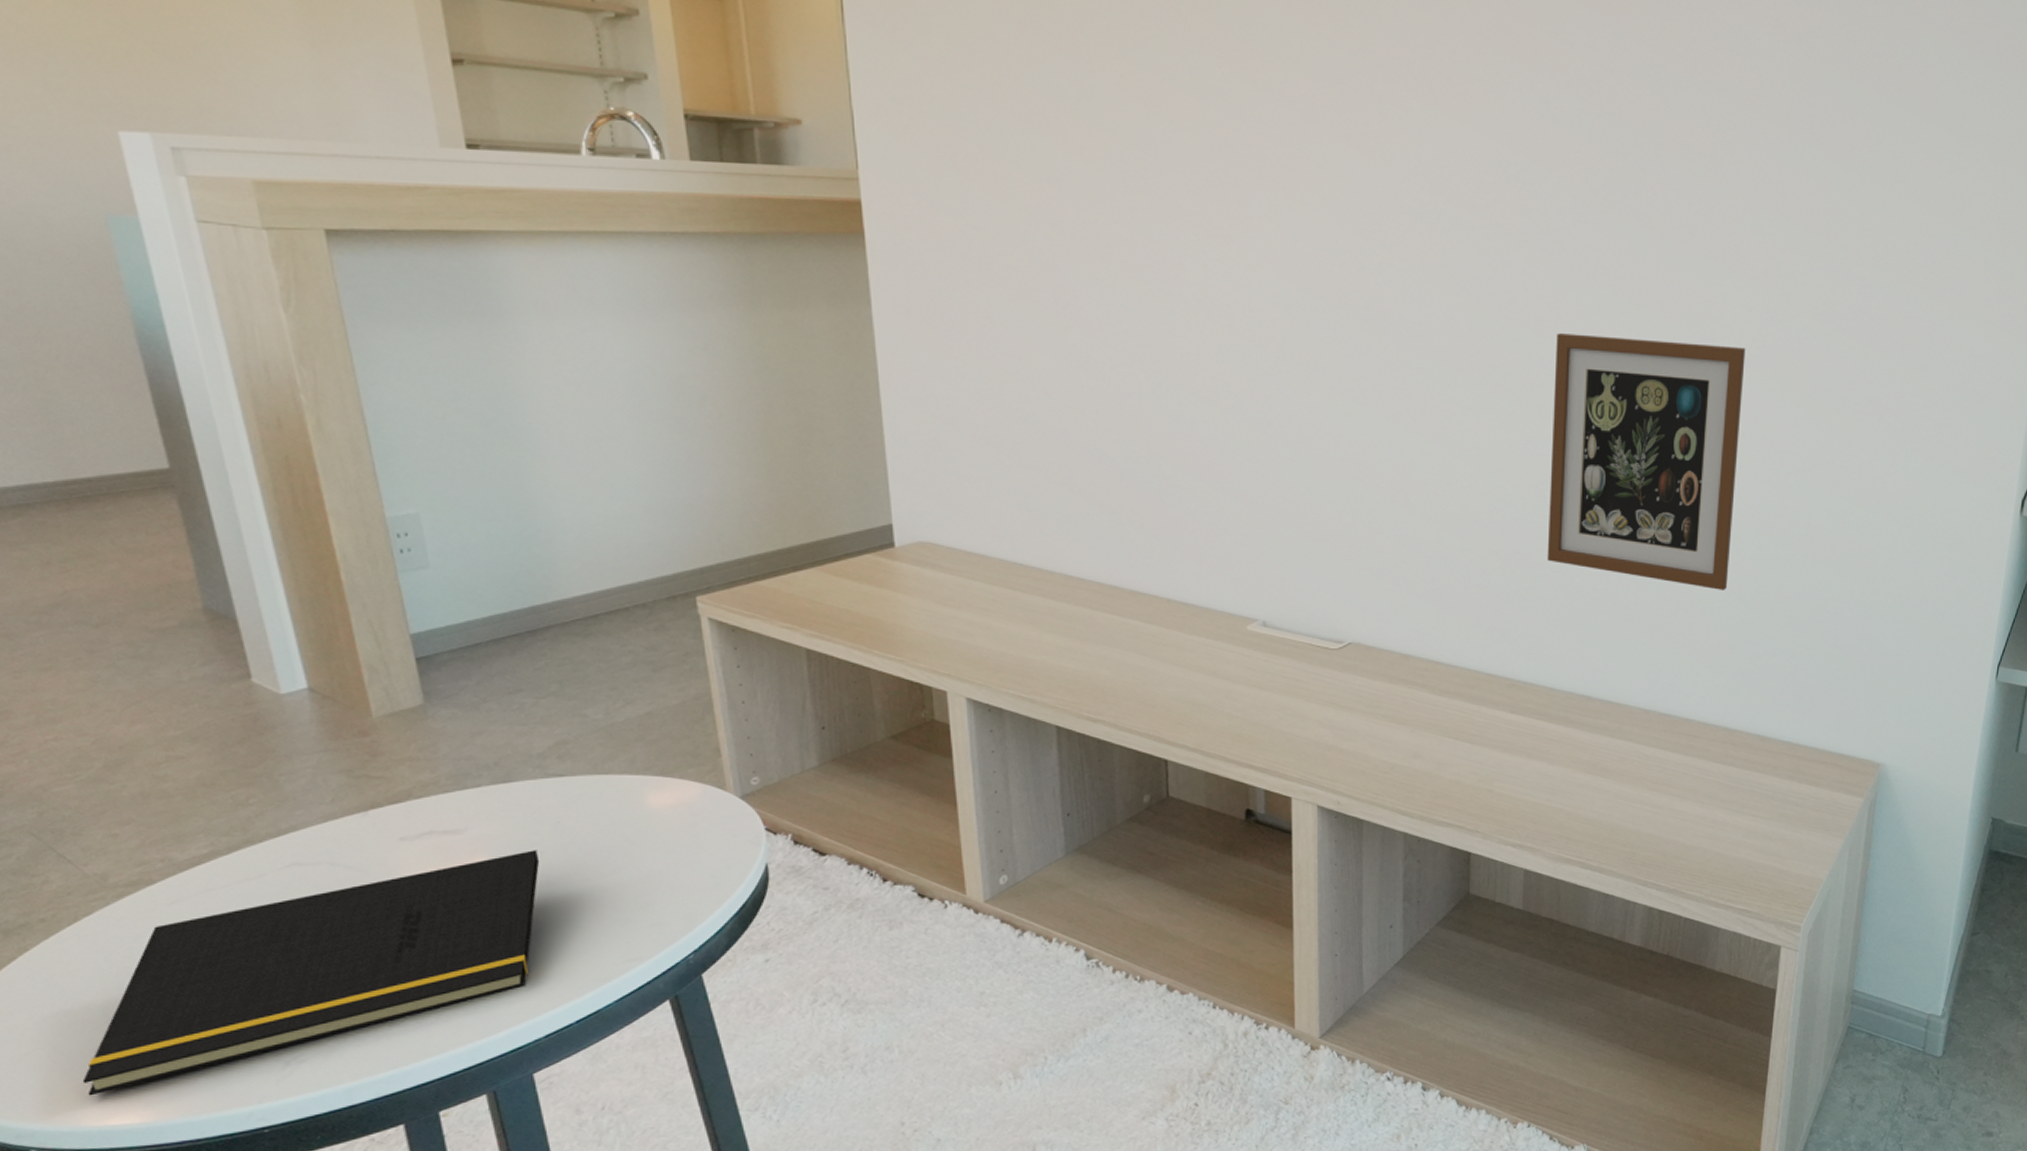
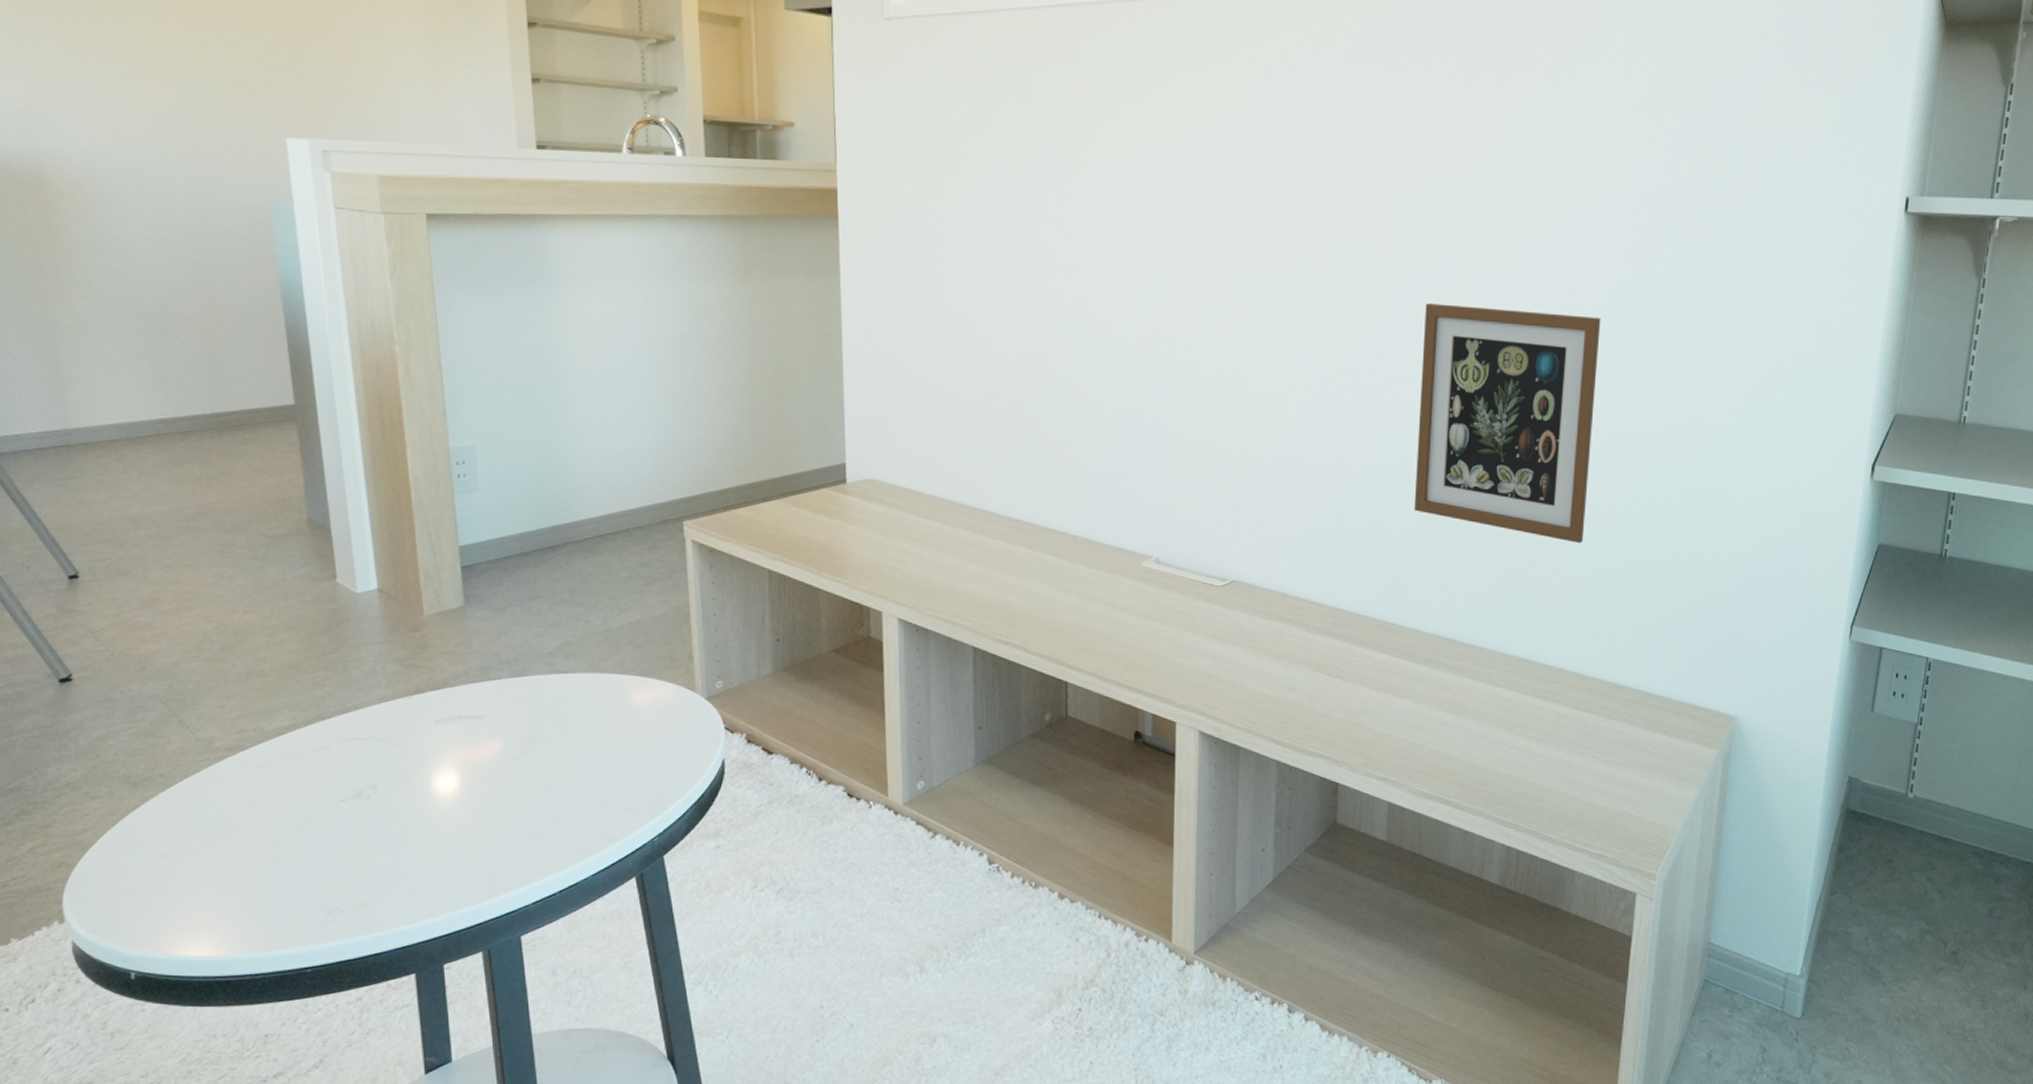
notepad: present [82,850,540,1096] -> none [175,736,542,929]

